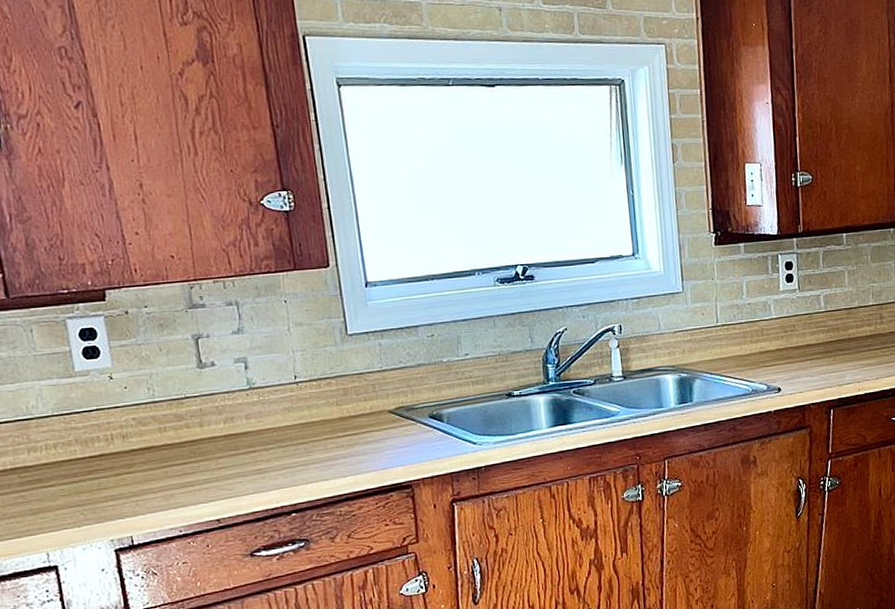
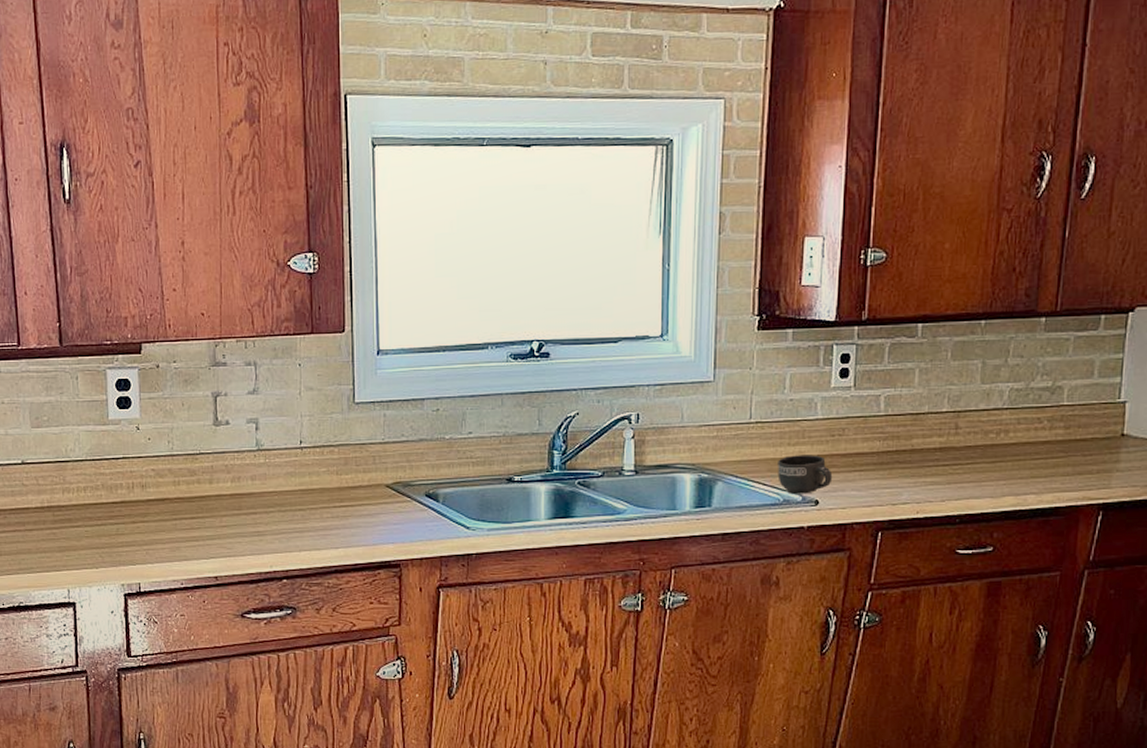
mug: none [744,349,790,384] -> present [777,455,833,494]

